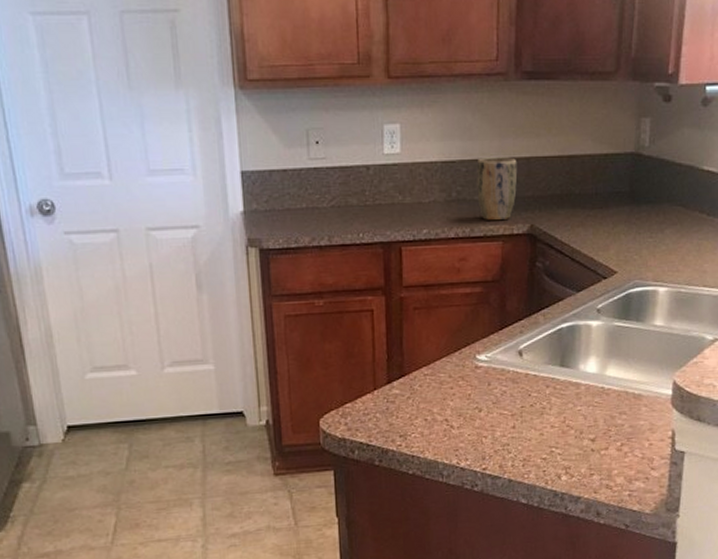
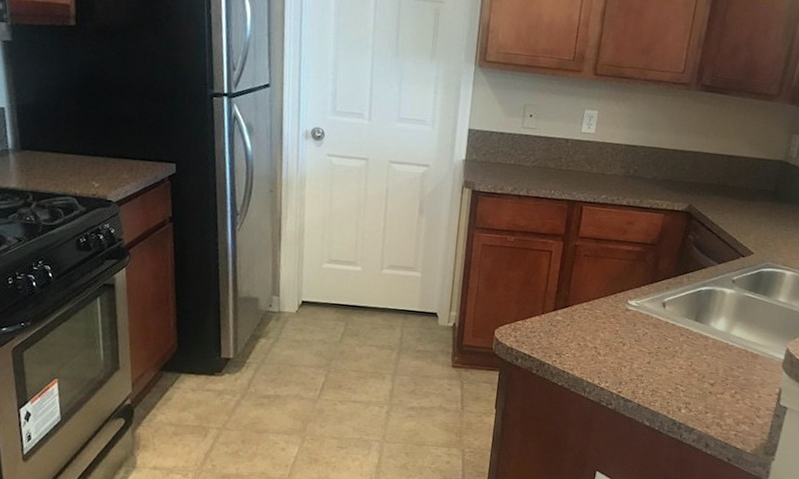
plant pot: present [476,157,518,221] -> none [649,146,686,198]

